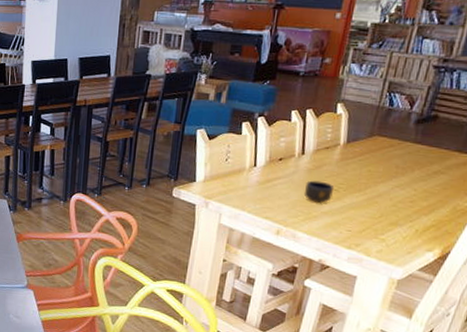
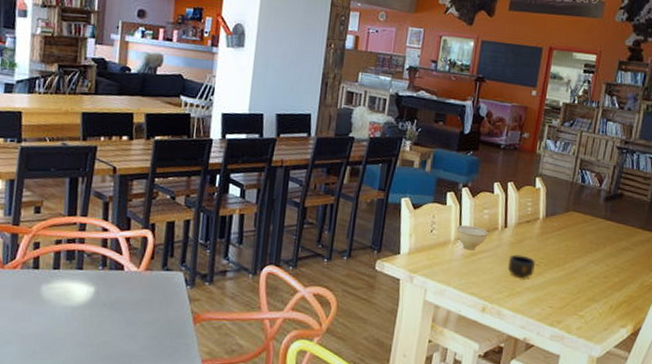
bowl: none [251,153,285,177] -> present [456,225,488,250]

